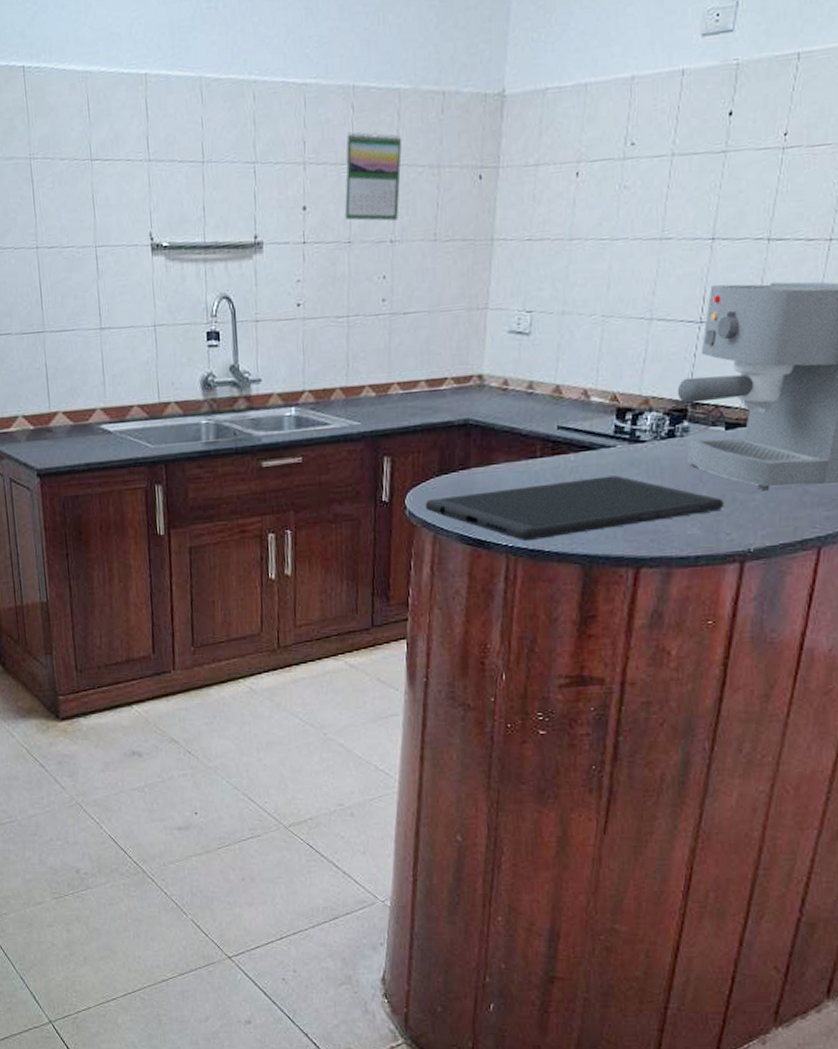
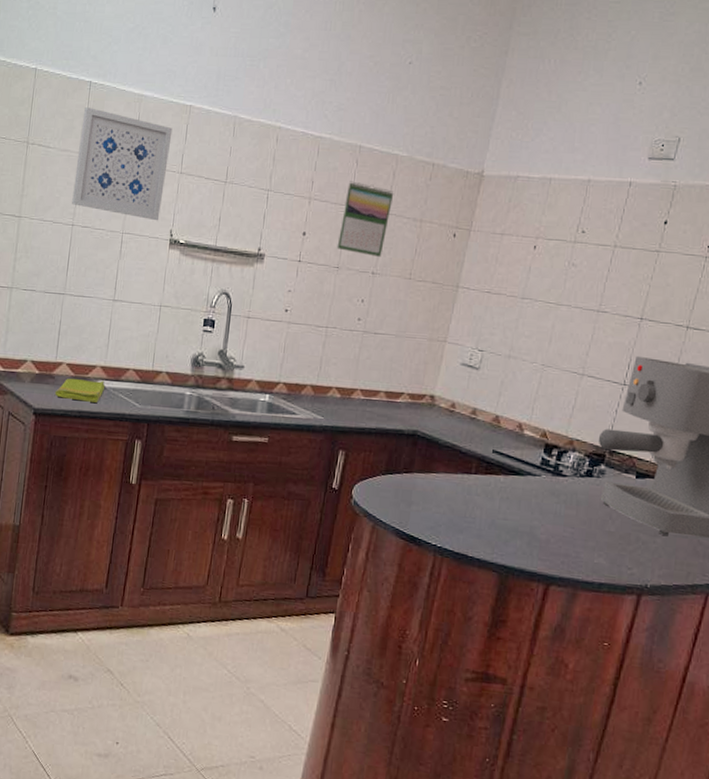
wall art: none [22,99,135,225] -> present [72,107,173,221]
dish towel: none [55,424,111,453] -> present [54,378,106,403]
cutting board: present [425,475,724,542] -> none [369,493,629,547]

